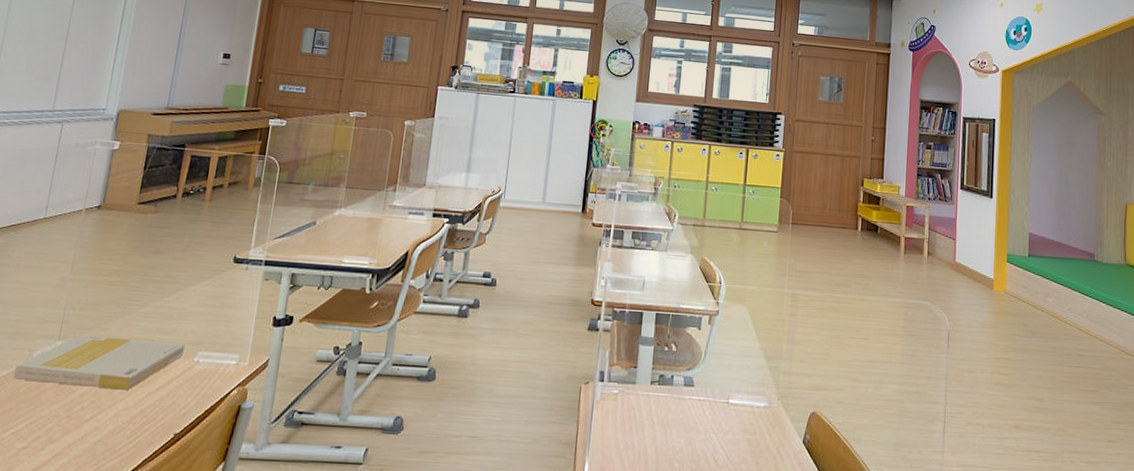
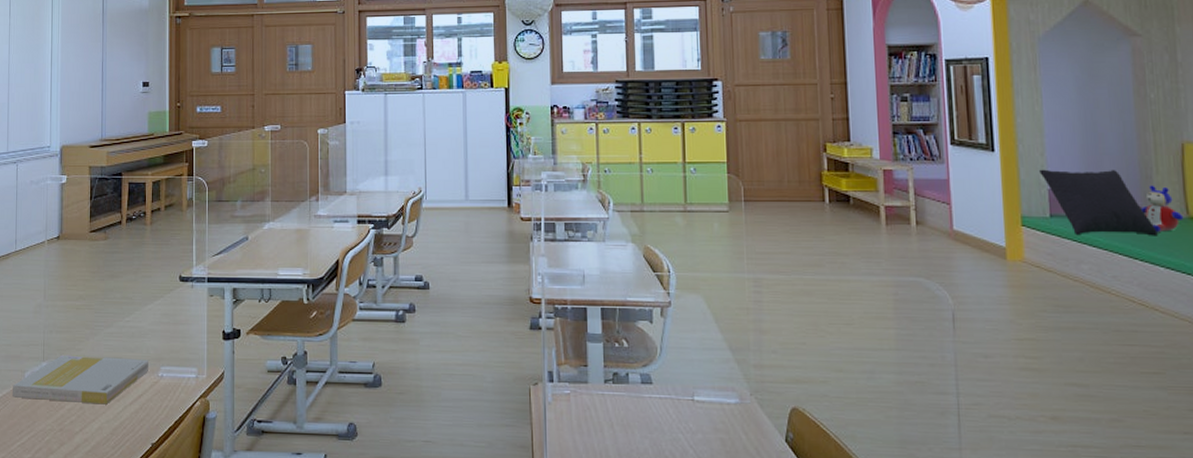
cushion: none [1024,216,1103,278] -> present [1039,169,1158,236]
stuffed animal: none [1094,235,1123,276] -> present [1141,185,1184,233]

